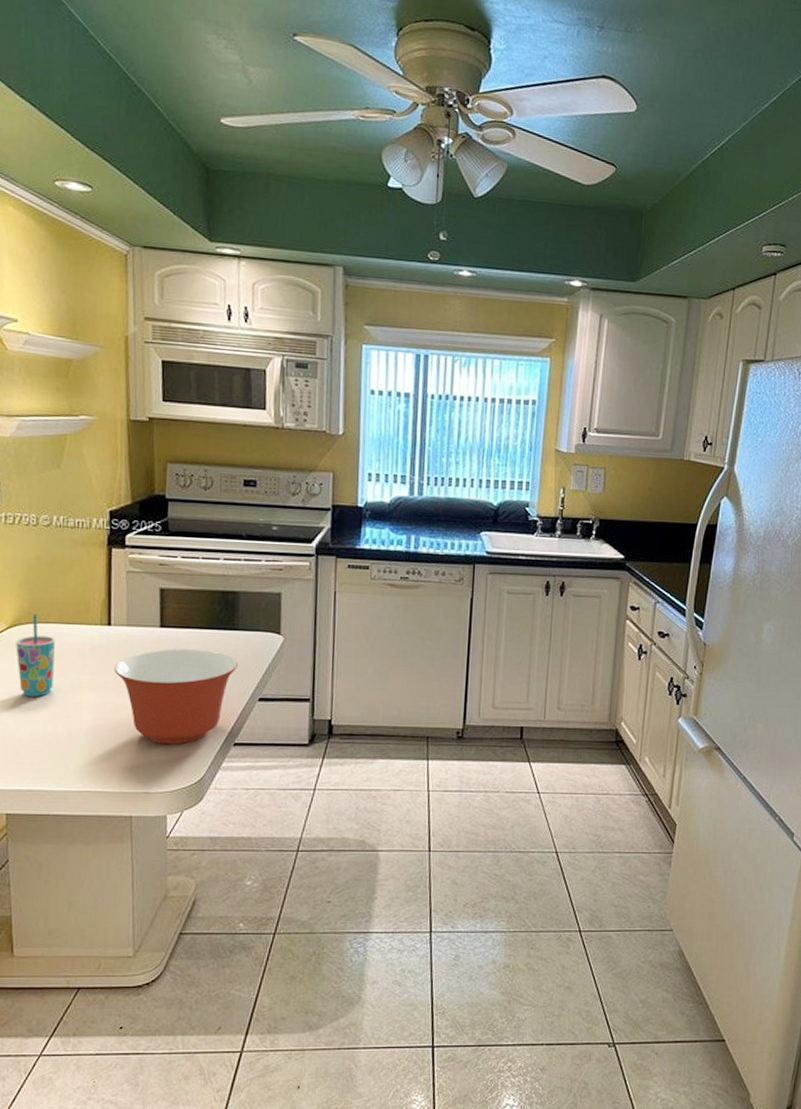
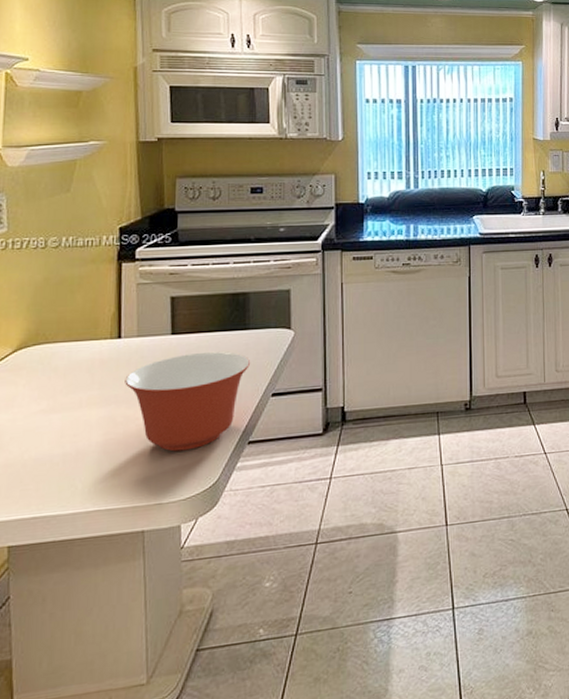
cup: present [16,614,55,698] -> none [21,335,63,420]

